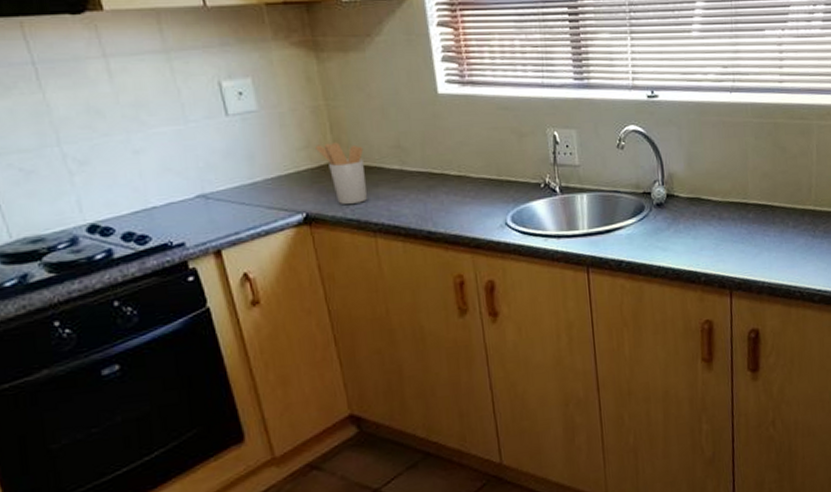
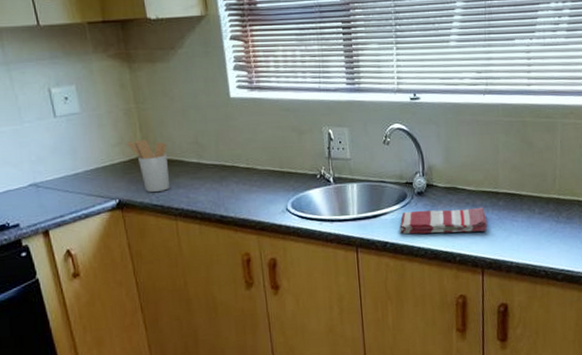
dish towel: none [636,220,736,252] -> present [399,207,487,234]

